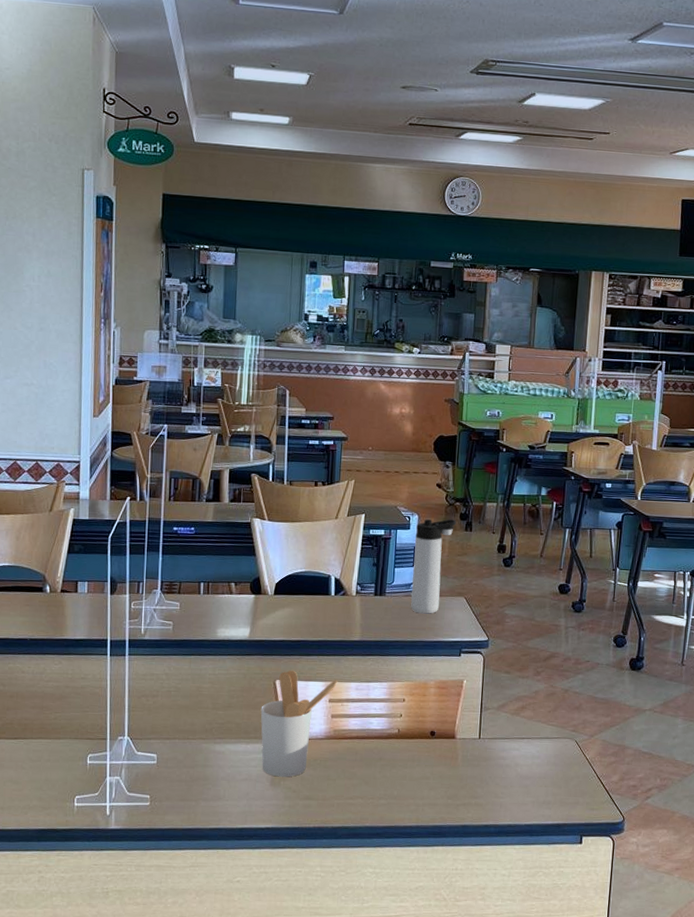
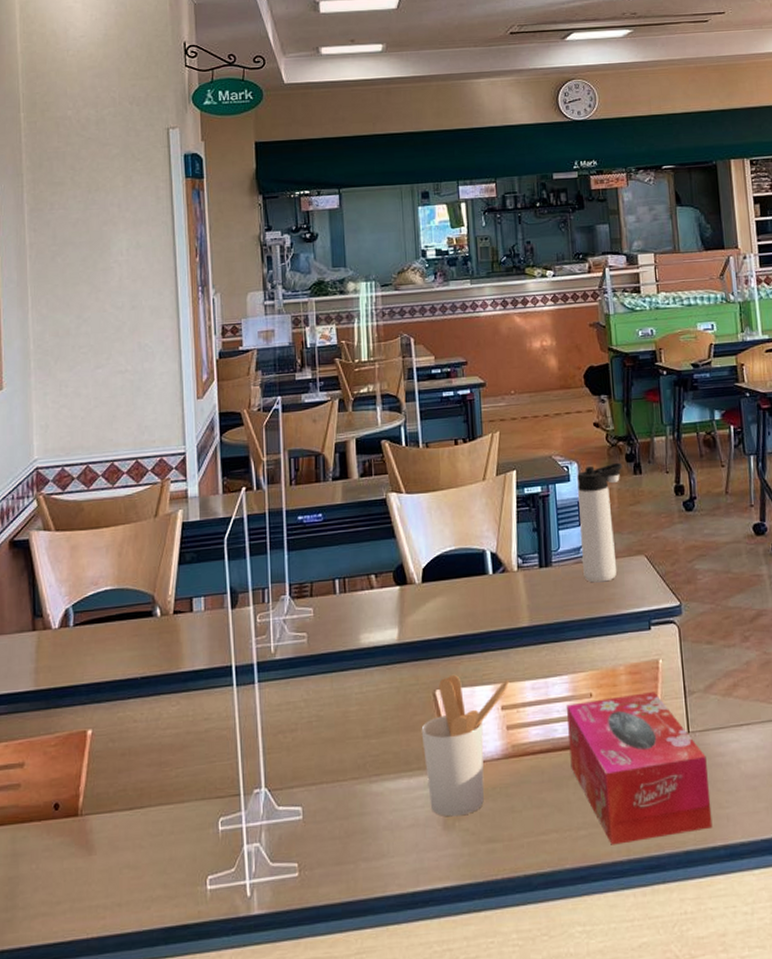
tissue box: none [380,704,491,814] -> present [566,692,713,845]

